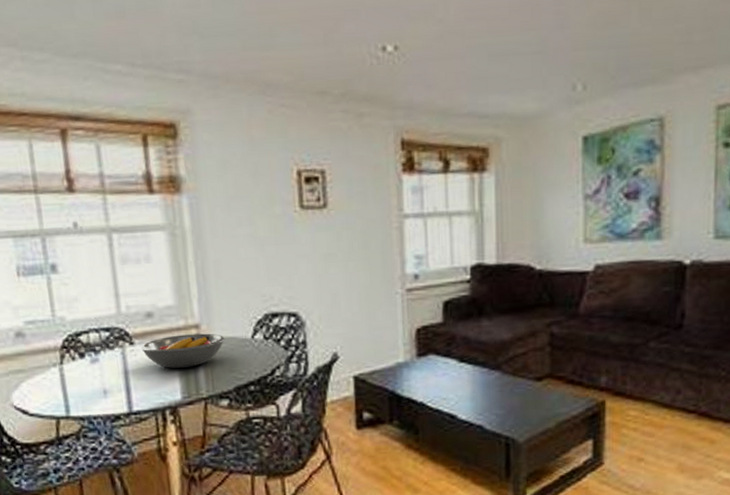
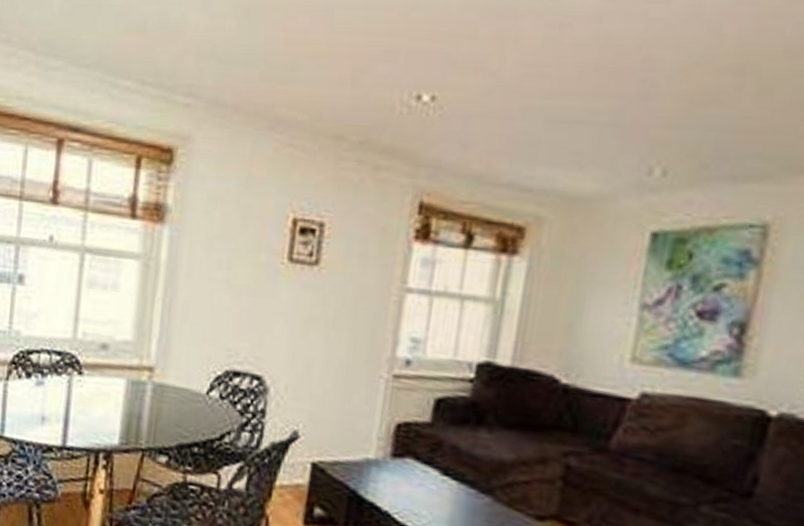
fruit bowl: present [141,333,225,368] -> none [89,373,178,412]

